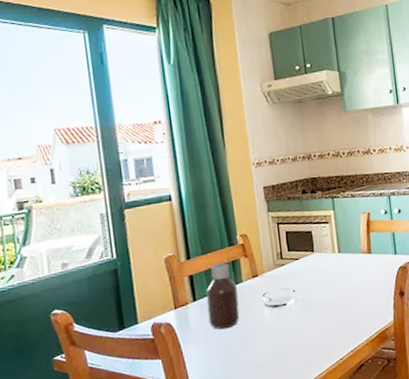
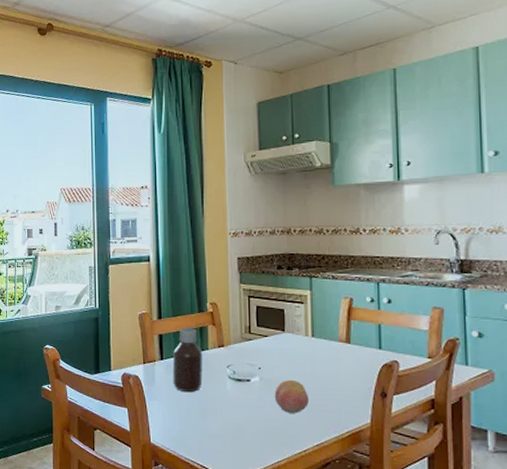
fruit: none [310,295,341,328] -> present [274,379,309,413]

